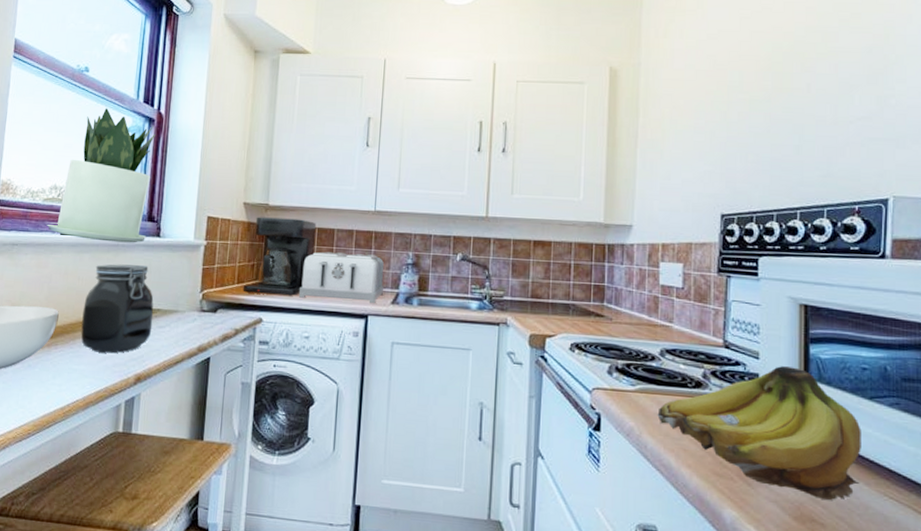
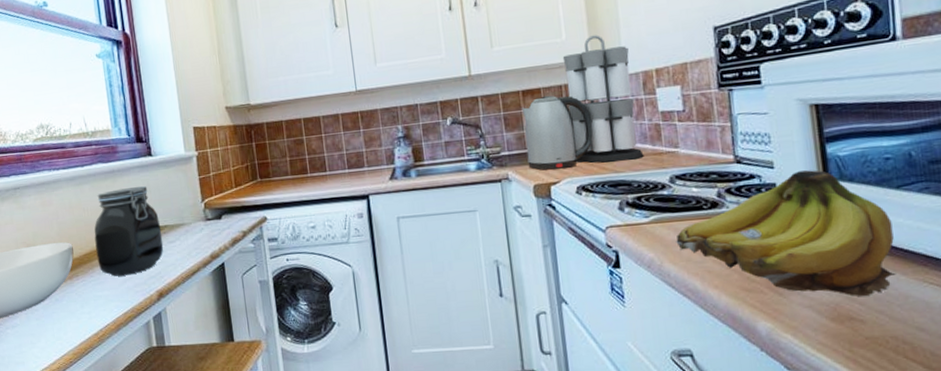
planter: present [47,108,155,243] -> none [42,39,139,172]
coffee maker: present [242,217,317,297] -> none [240,112,305,195]
toaster: present [298,251,385,304] -> none [295,134,381,190]
kettle: none [528,249,596,324] -> present [521,95,593,171]
spice rack: none [574,201,640,327] -> present [562,35,644,163]

